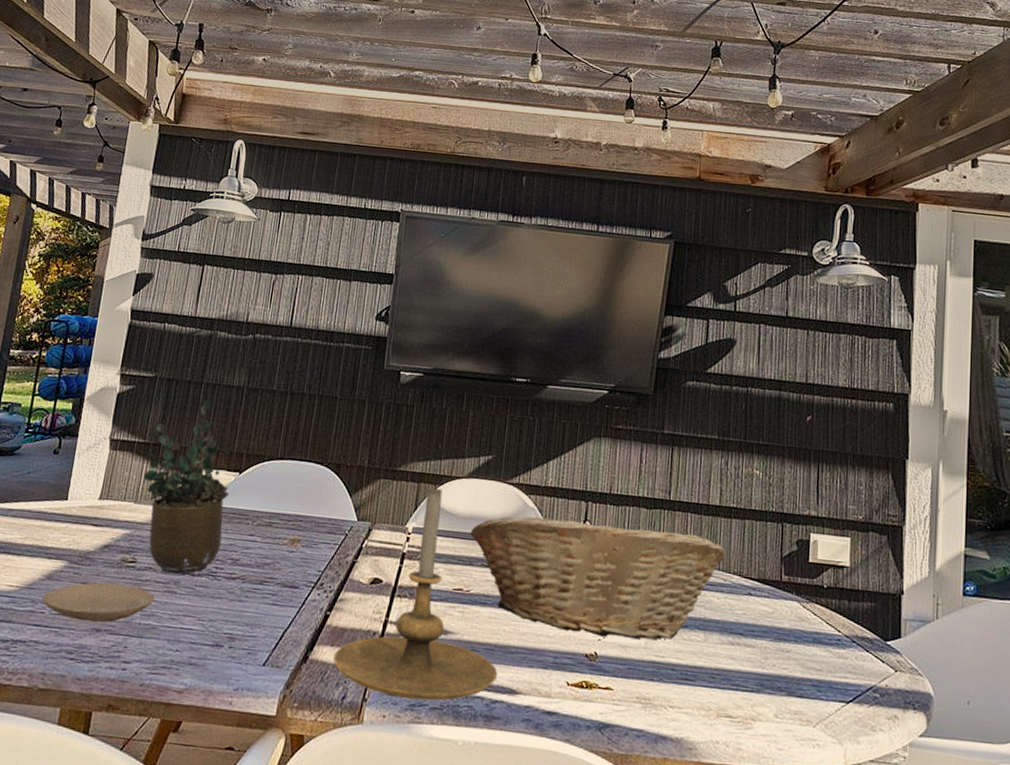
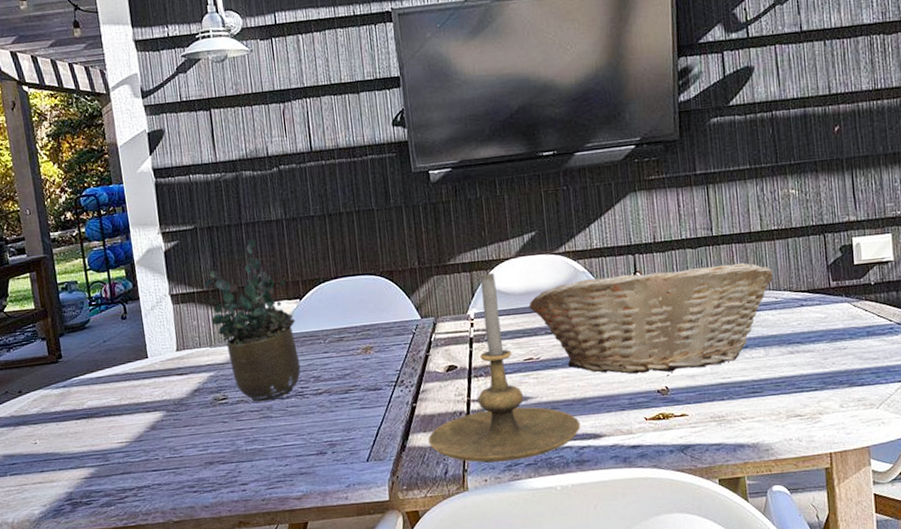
plate: present [42,583,155,623] -> none [152,419,254,459]

